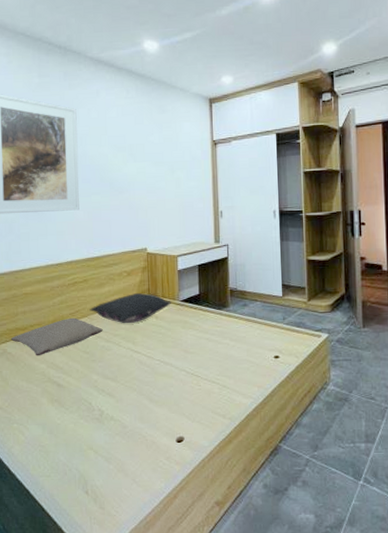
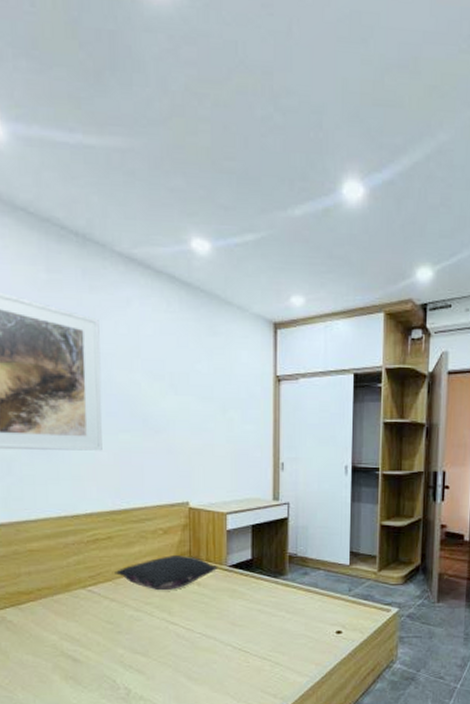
pillow: present [10,317,103,356] -> none [11,581,131,626]

